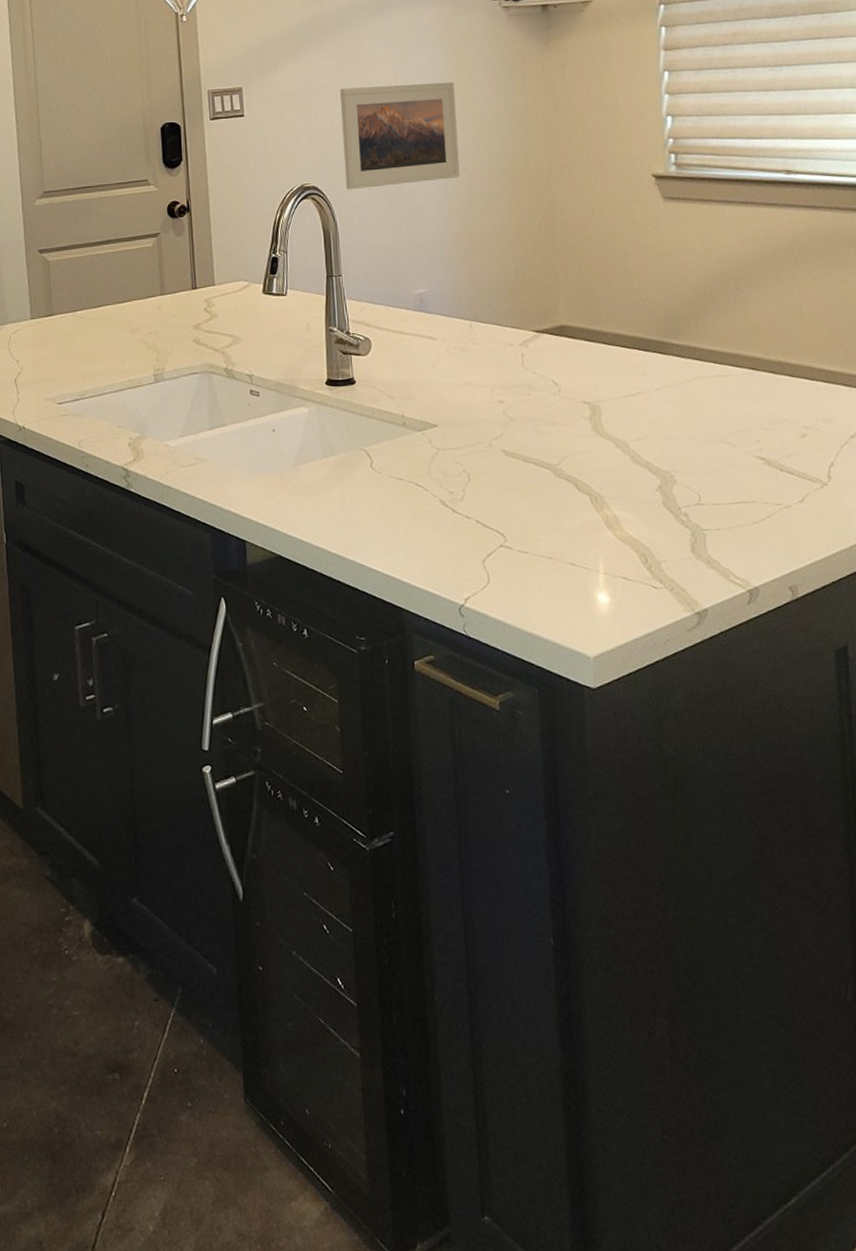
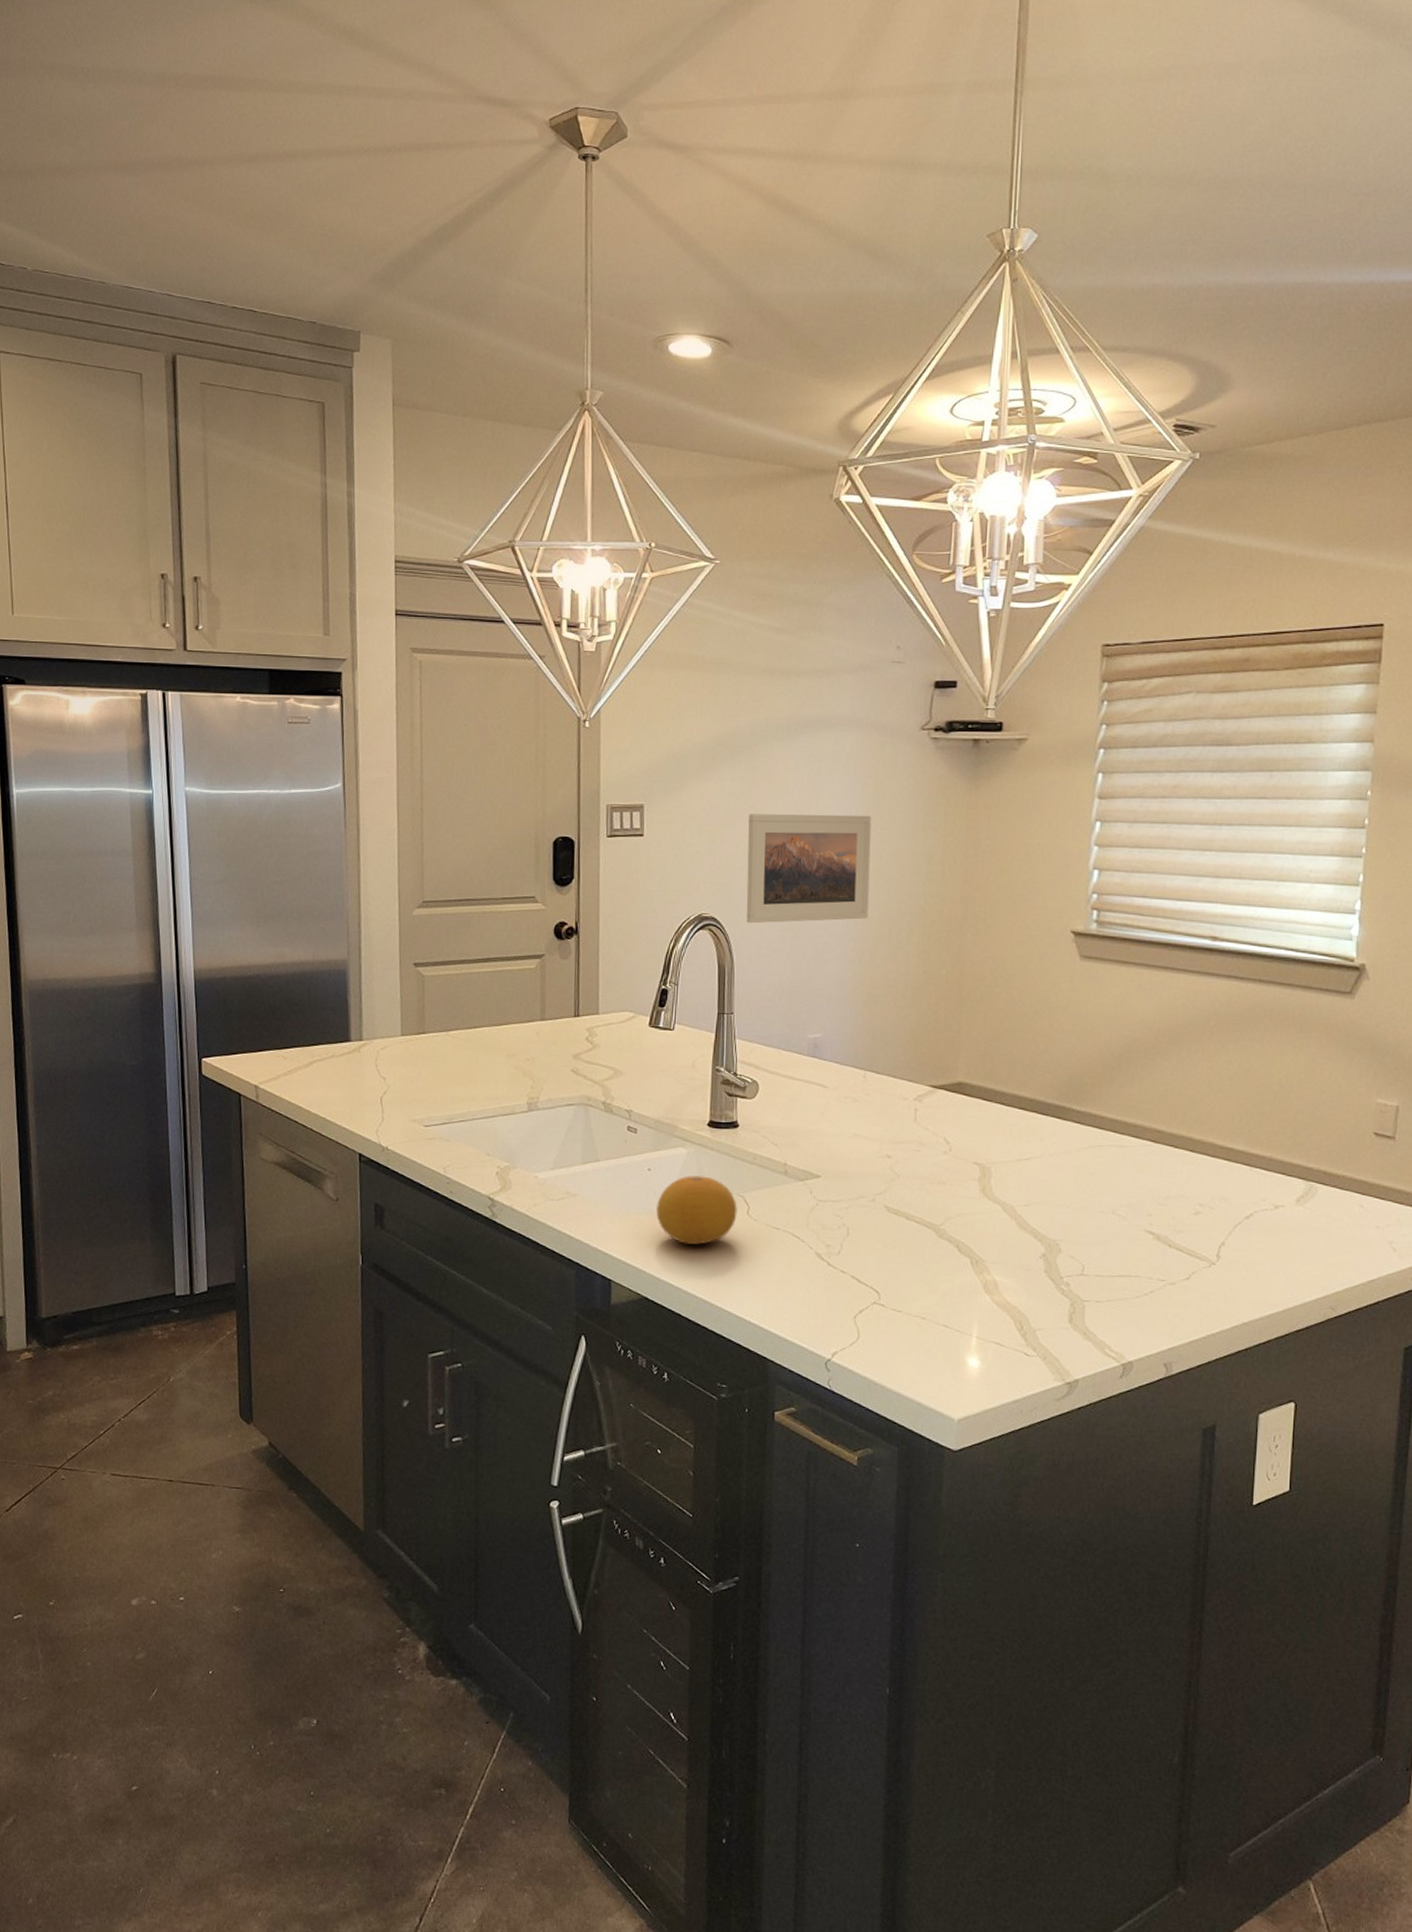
fruit: none [283,433,361,501] -> present [656,1175,737,1245]

